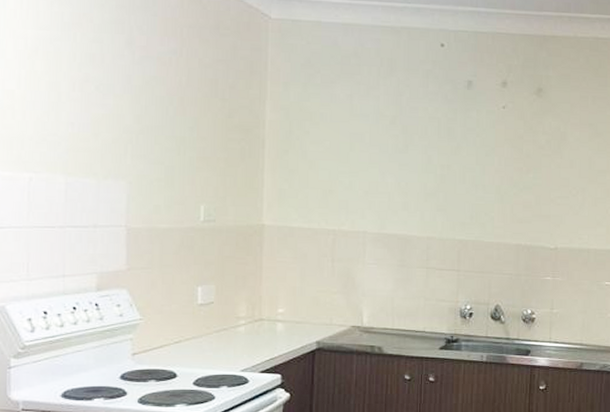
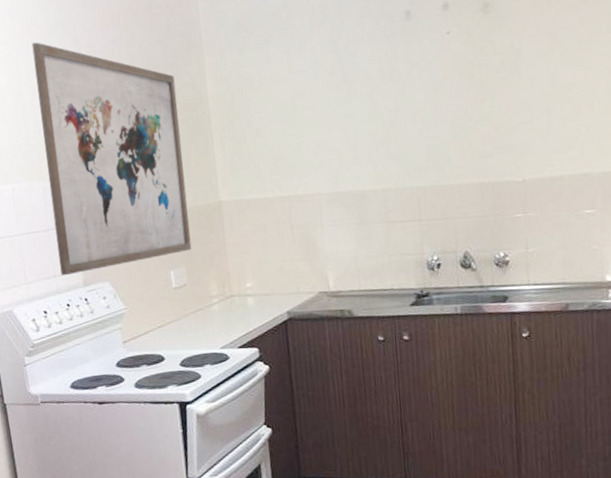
wall art: none [72,35,233,277] -> present [31,42,192,276]

